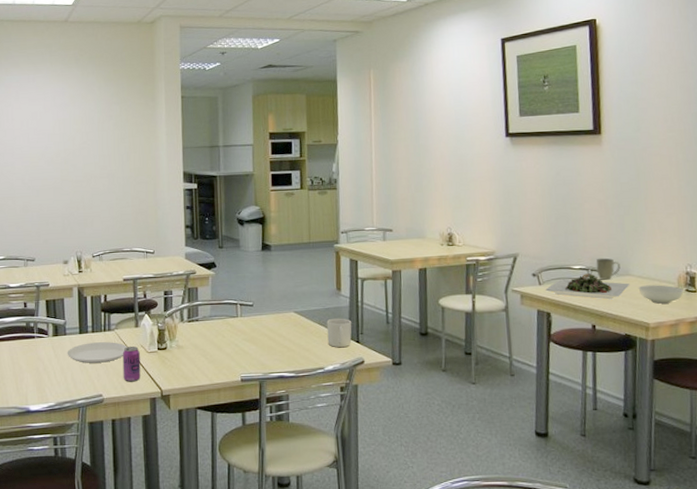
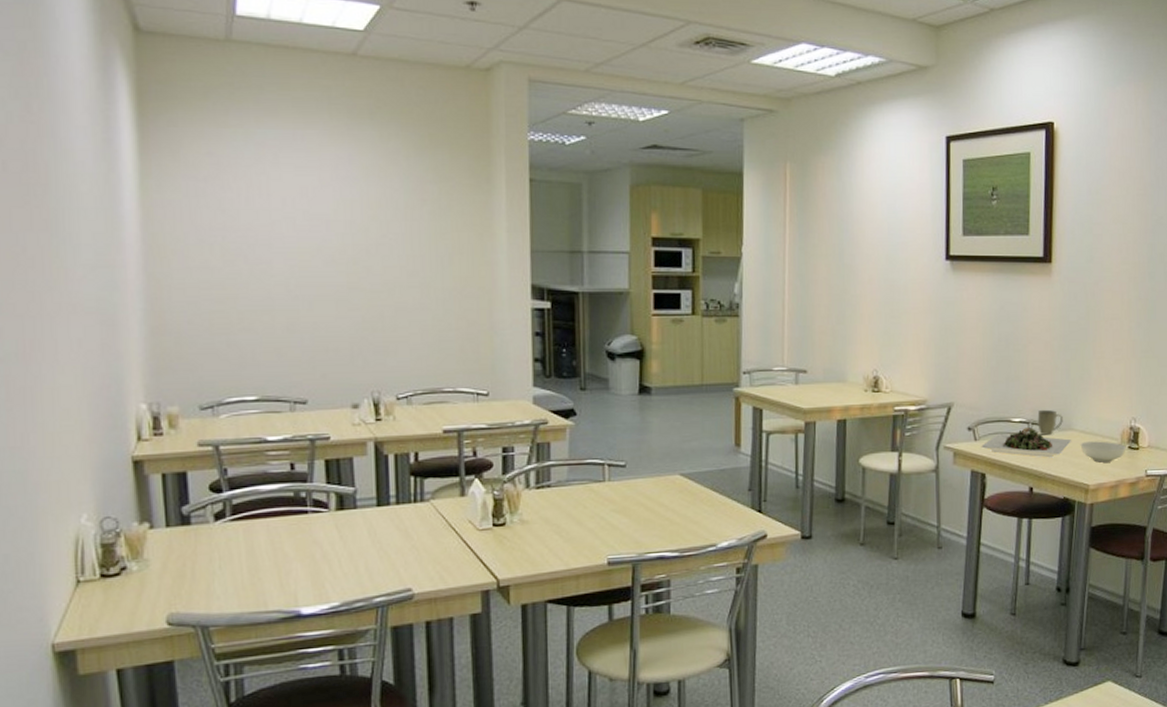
plate: present [67,342,127,363] -> none [358,516,449,547]
beverage can: present [122,346,141,382] -> none [441,521,468,571]
mug: present [326,318,352,348] -> none [721,481,753,520]

